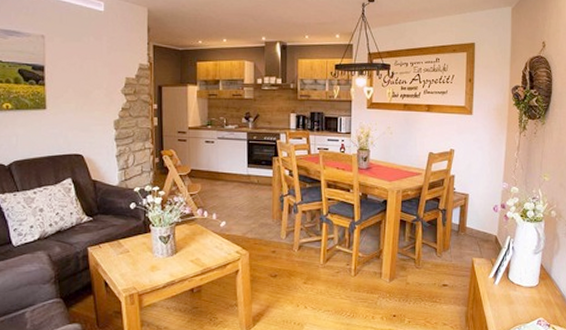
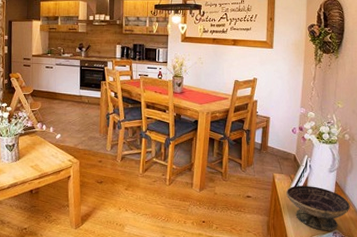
decorative bowl: none [486,270,556,319] -> present [286,185,350,230]

